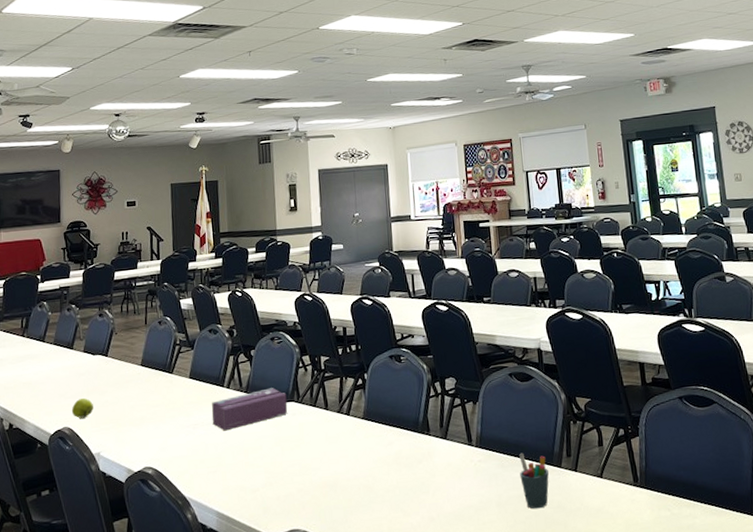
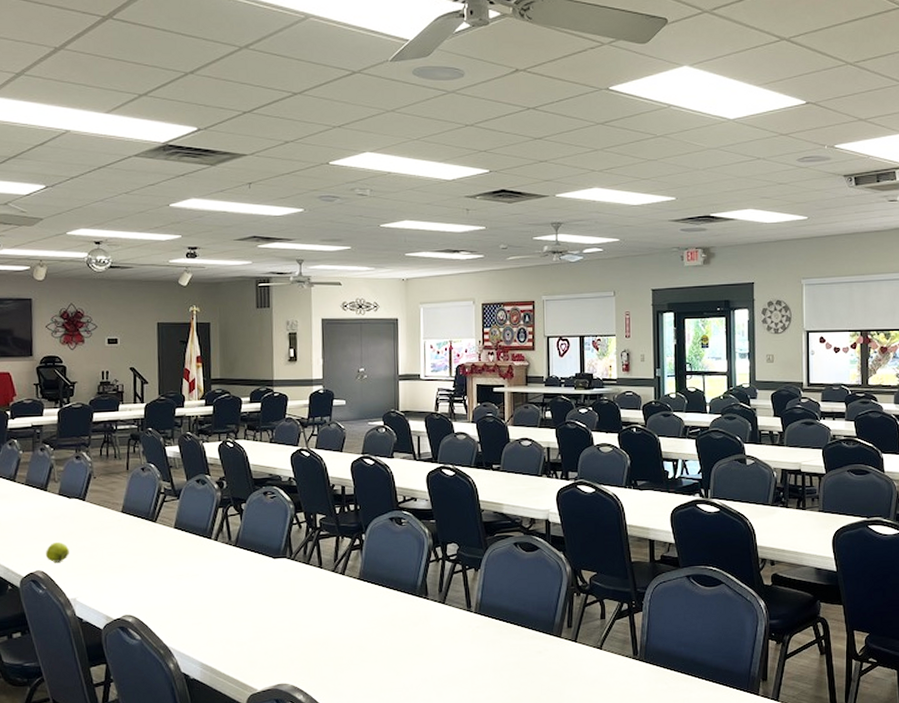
tissue box: present [211,387,288,431] -> none [197,543,279,584]
pen holder: present [519,452,549,509] -> none [518,621,549,676]

